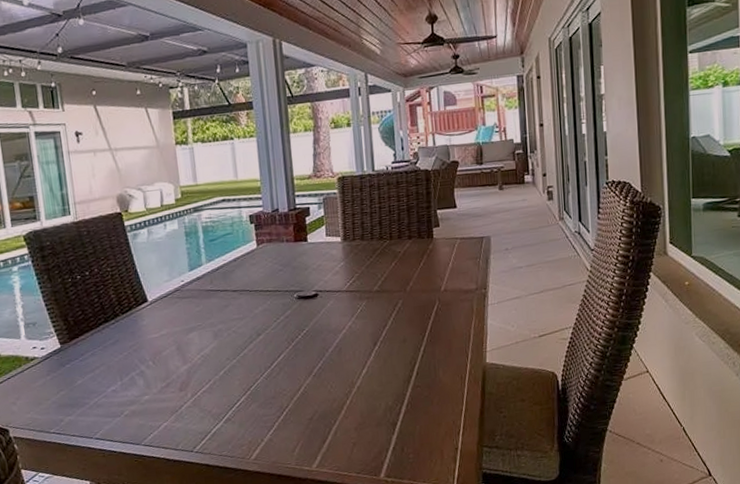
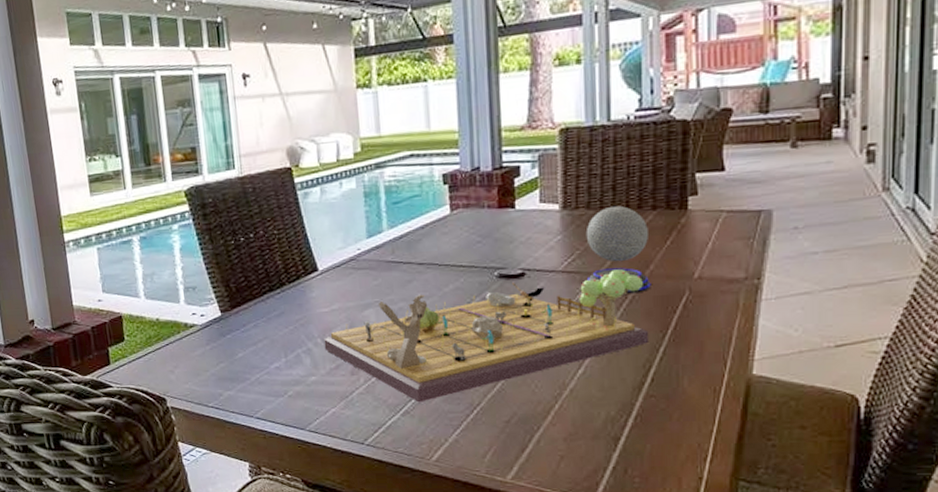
gameboard: none [155,287,413,410] -> present [324,269,650,403]
speaker: none [362,237,412,306] -> present [586,206,651,294]

